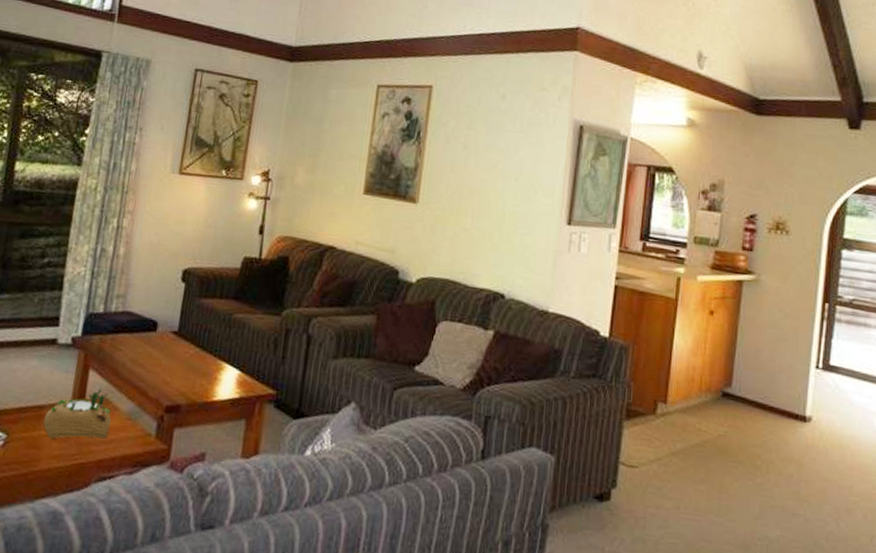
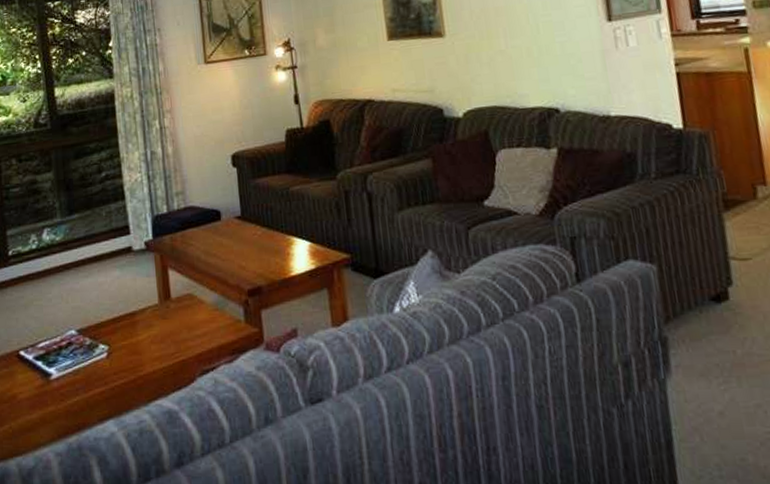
succulent planter: present [43,389,111,439] -> none [138,286,201,343]

